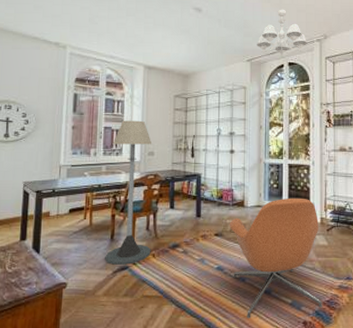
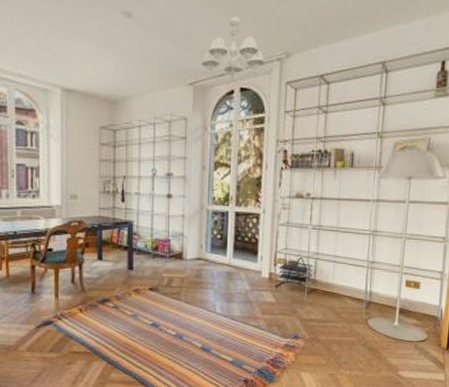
floor lamp: present [105,120,152,265] -> none [26,156,78,319]
armchair: present [229,198,322,318] -> none [165,250,267,376]

